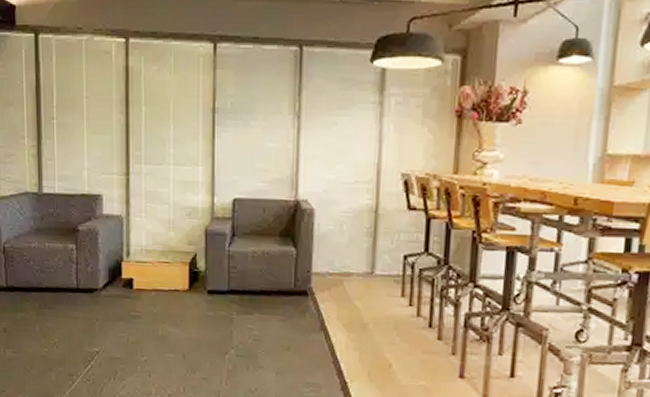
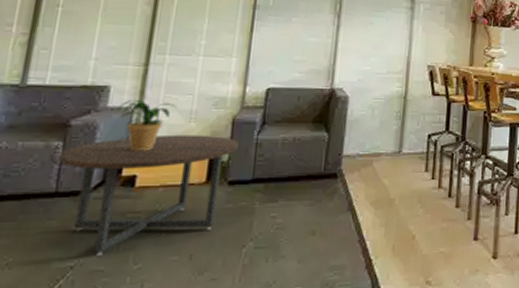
coffee table: none [75,242,212,345] -> present [58,134,238,256]
potted plant: none [110,208,157,257] -> present [117,100,178,151]

